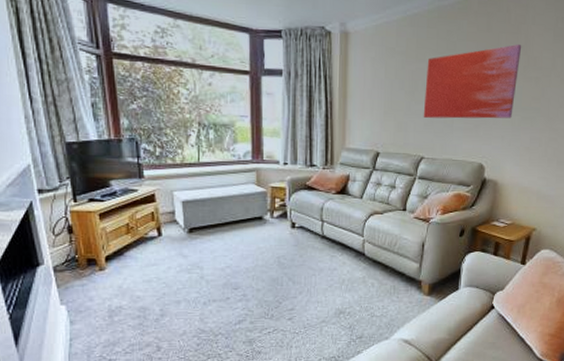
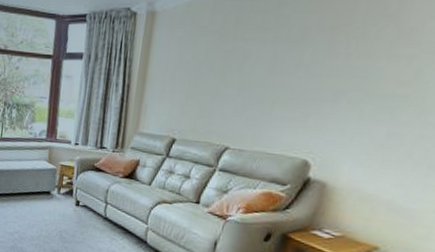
wall art: present [423,44,522,119] -> none [233,12,392,107]

